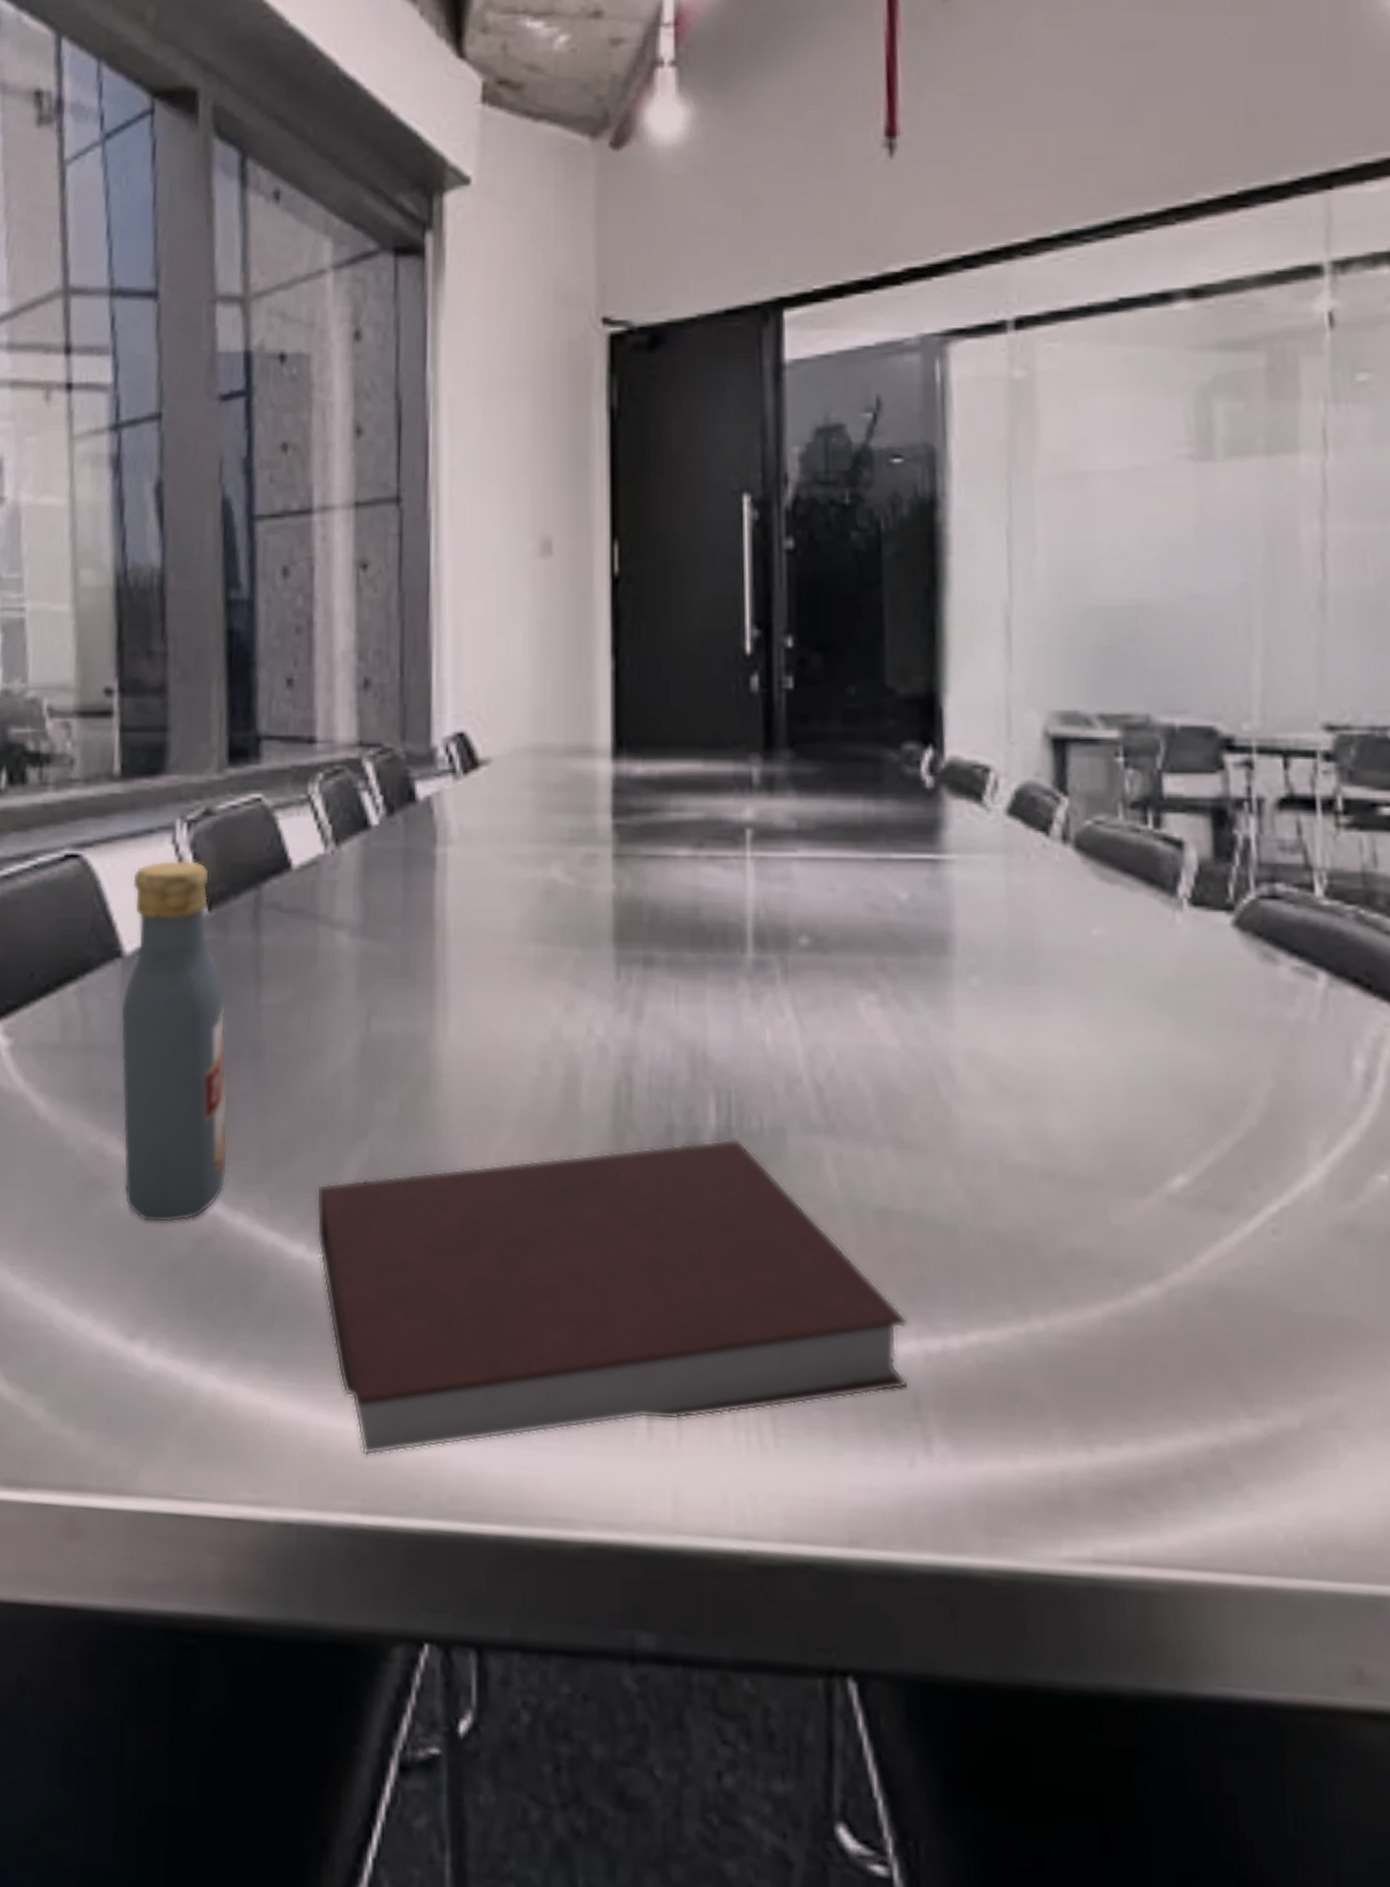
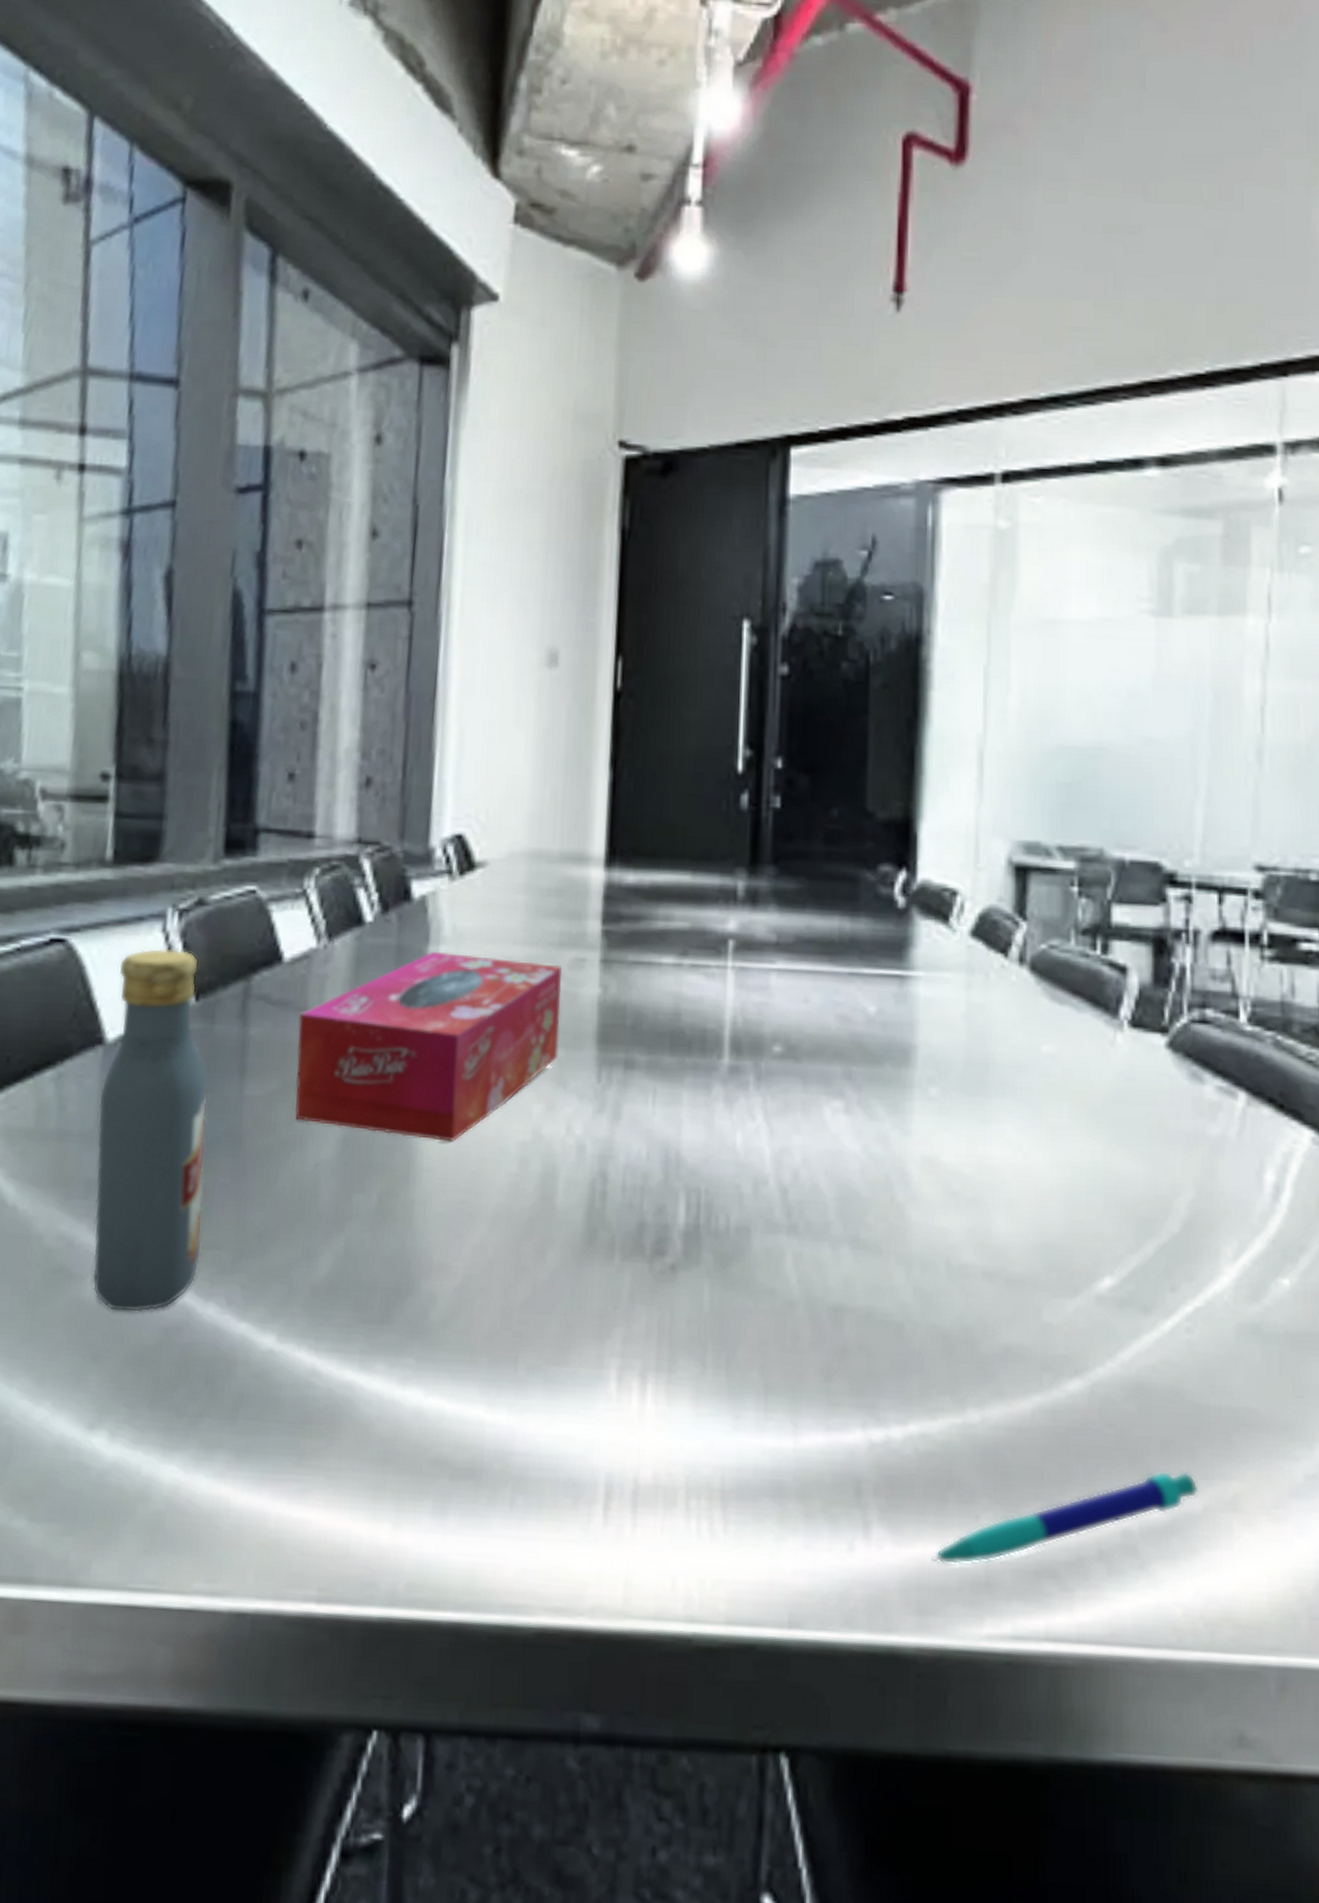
tissue box: none [310,852,574,1046] -> present [294,951,563,1142]
notebook: present [316,1138,909,1456] -> none [287,1236,855,1545]
pen: none [1000,1383,1296,1483] -> present [931,1470,1199,1565]

